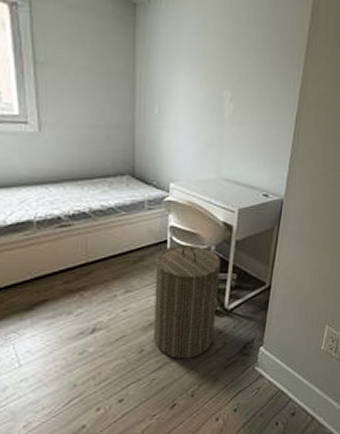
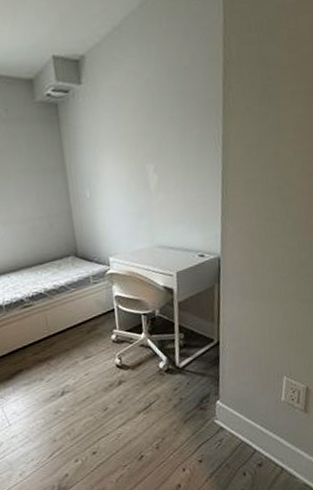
laundry hamper: present [154,244,222,359] -> none [107,310,170,415]

